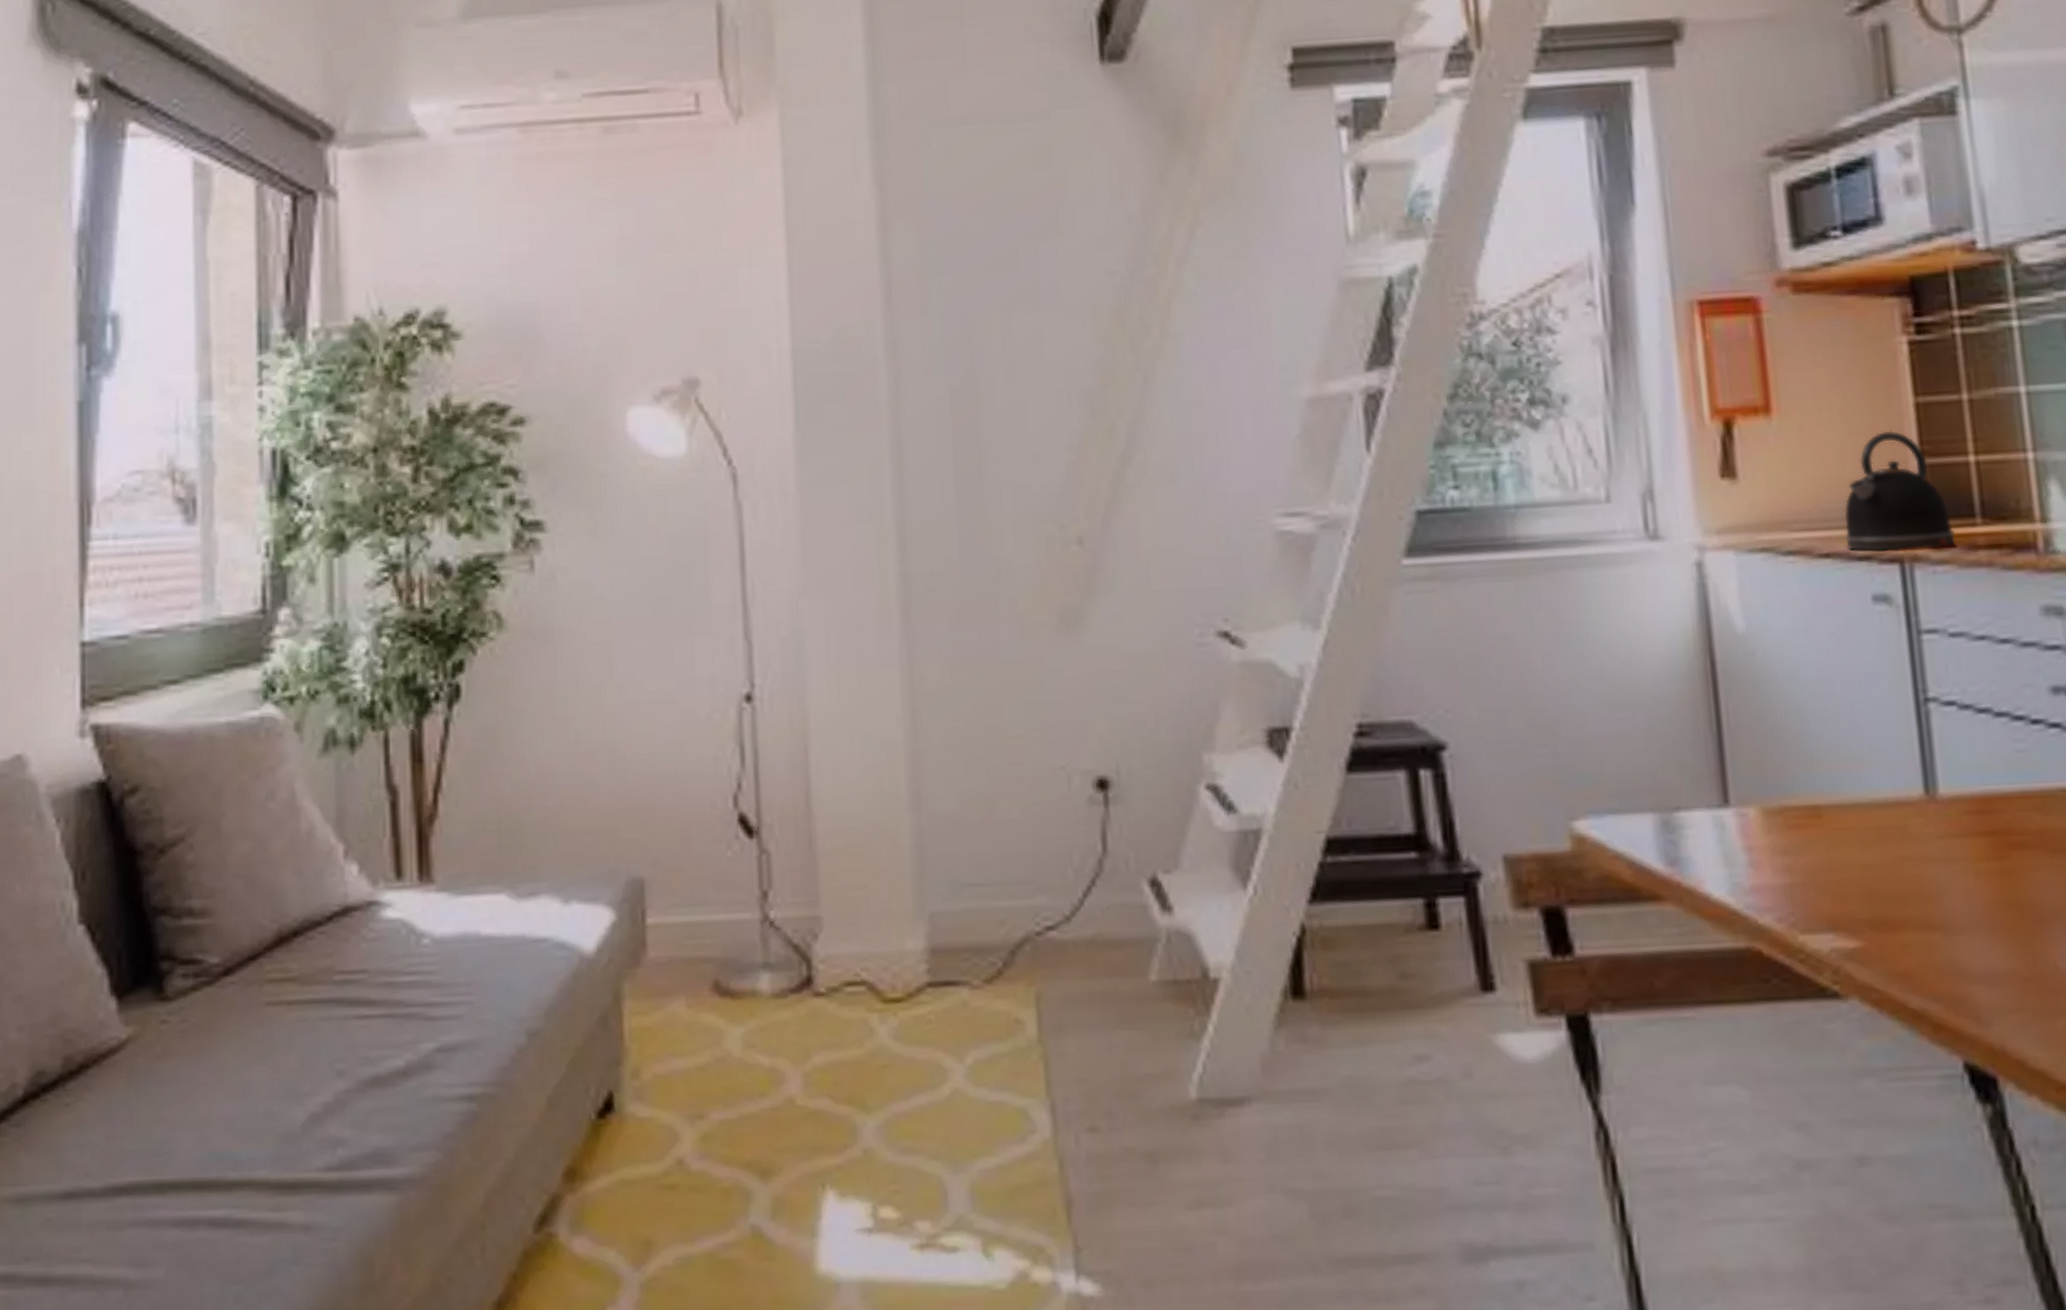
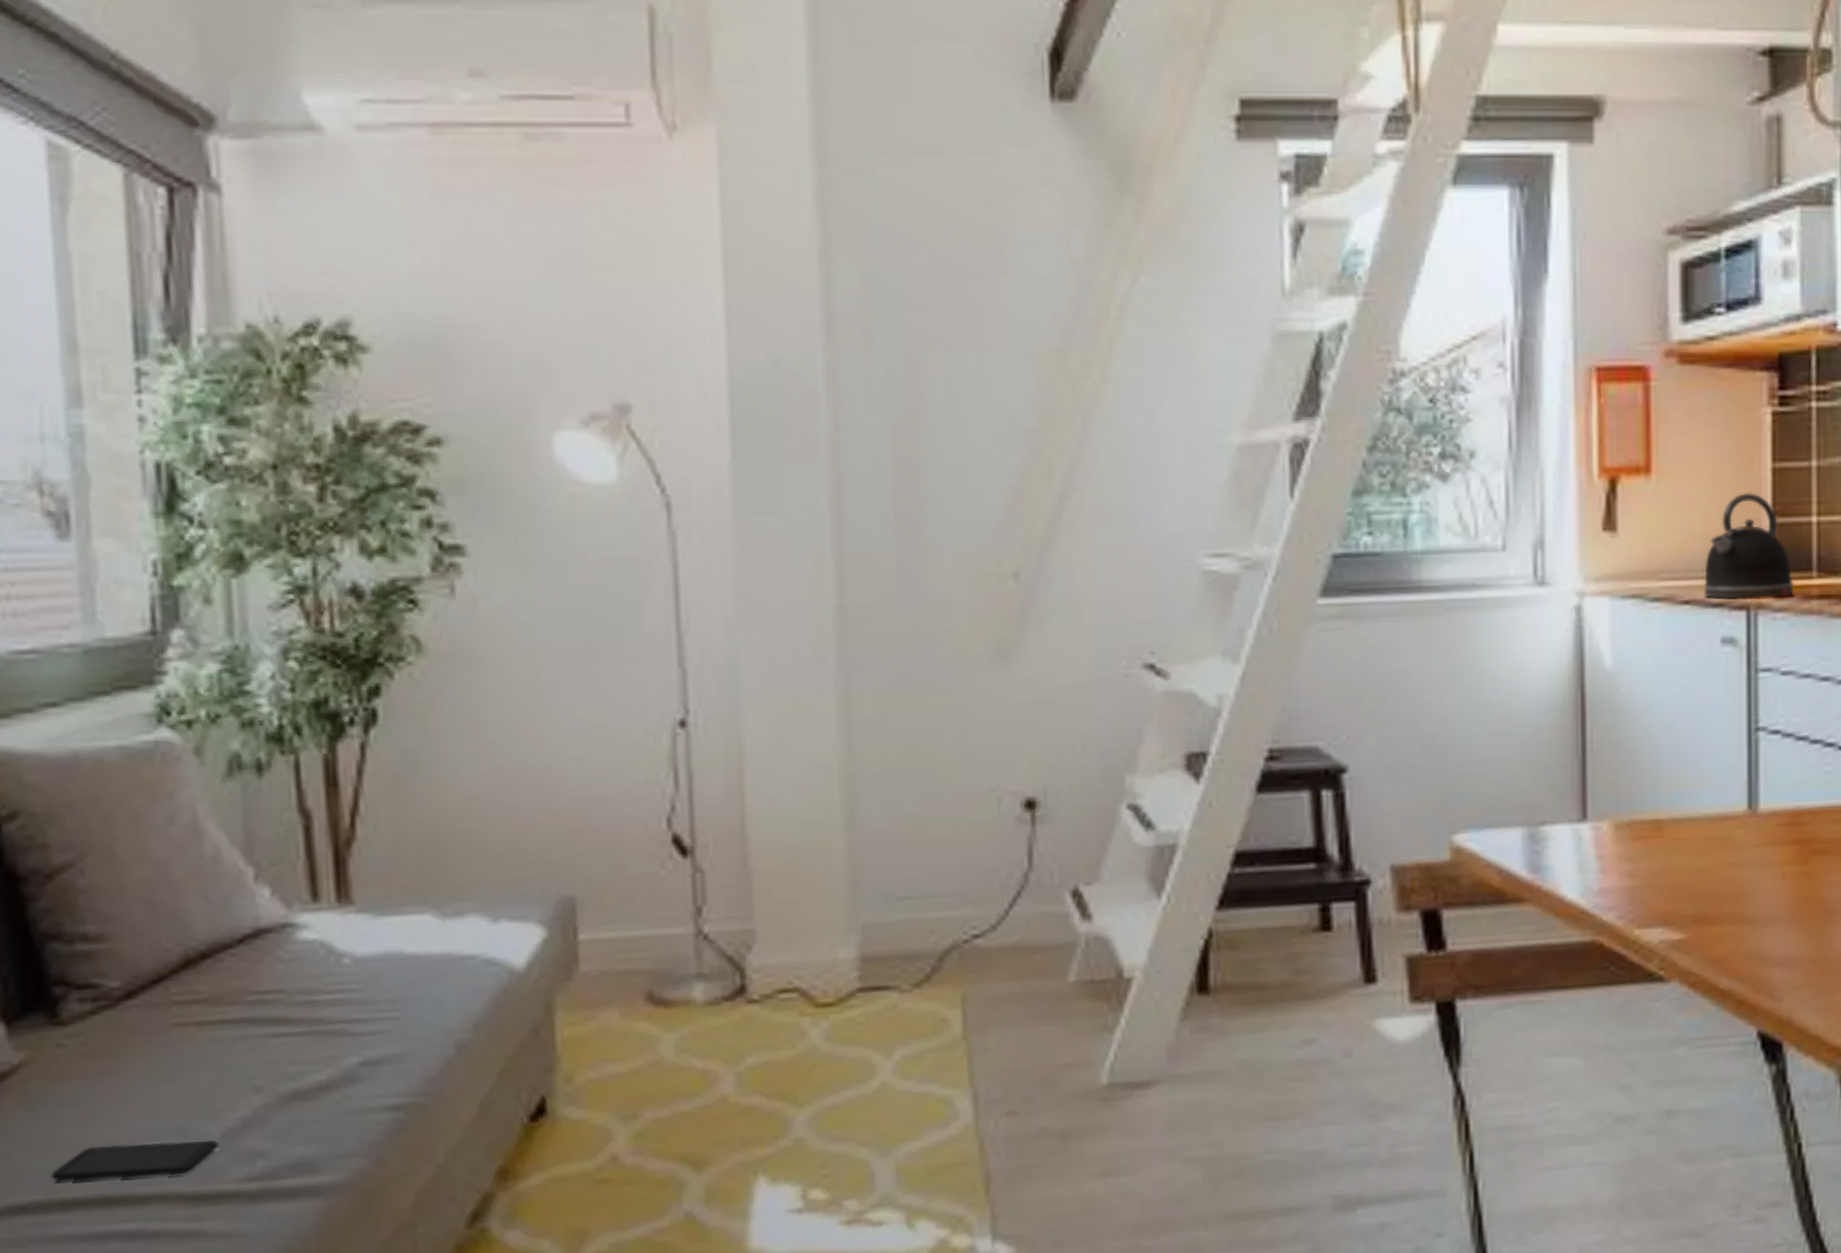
mobile phone: none [149,1124,302,1163] -> present [50,1139,219,1181]

